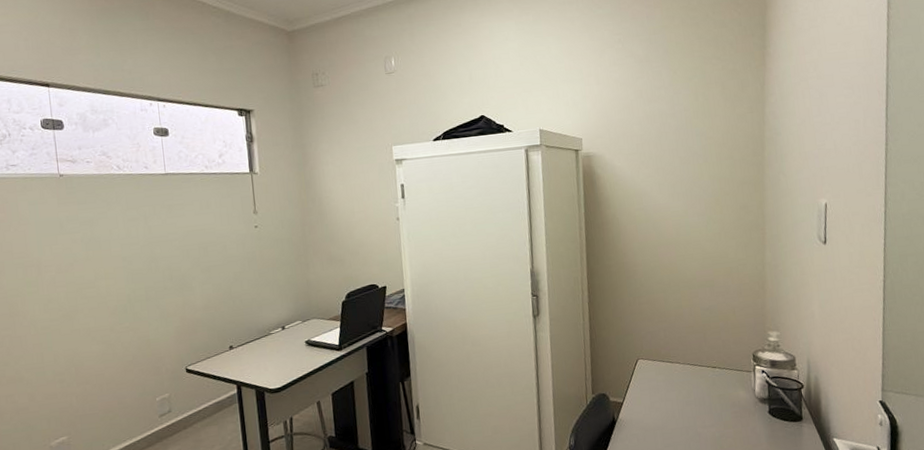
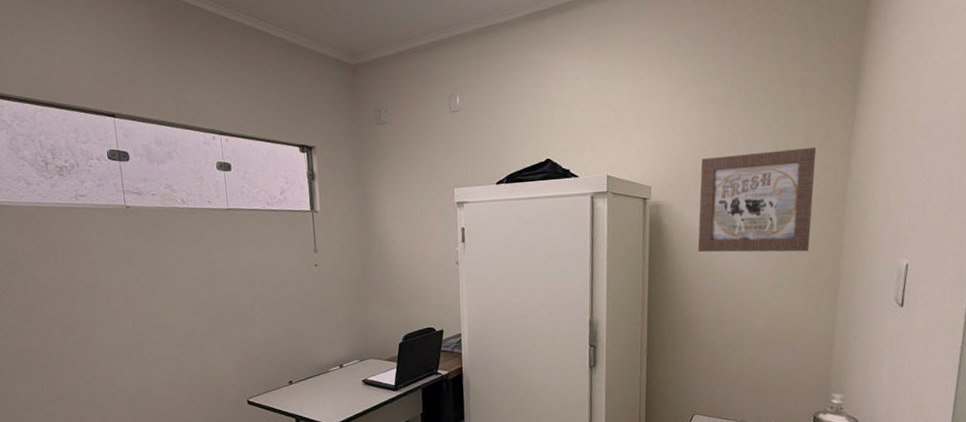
wall art: none [627,98,735,200] -> present [698,147,817,253]

